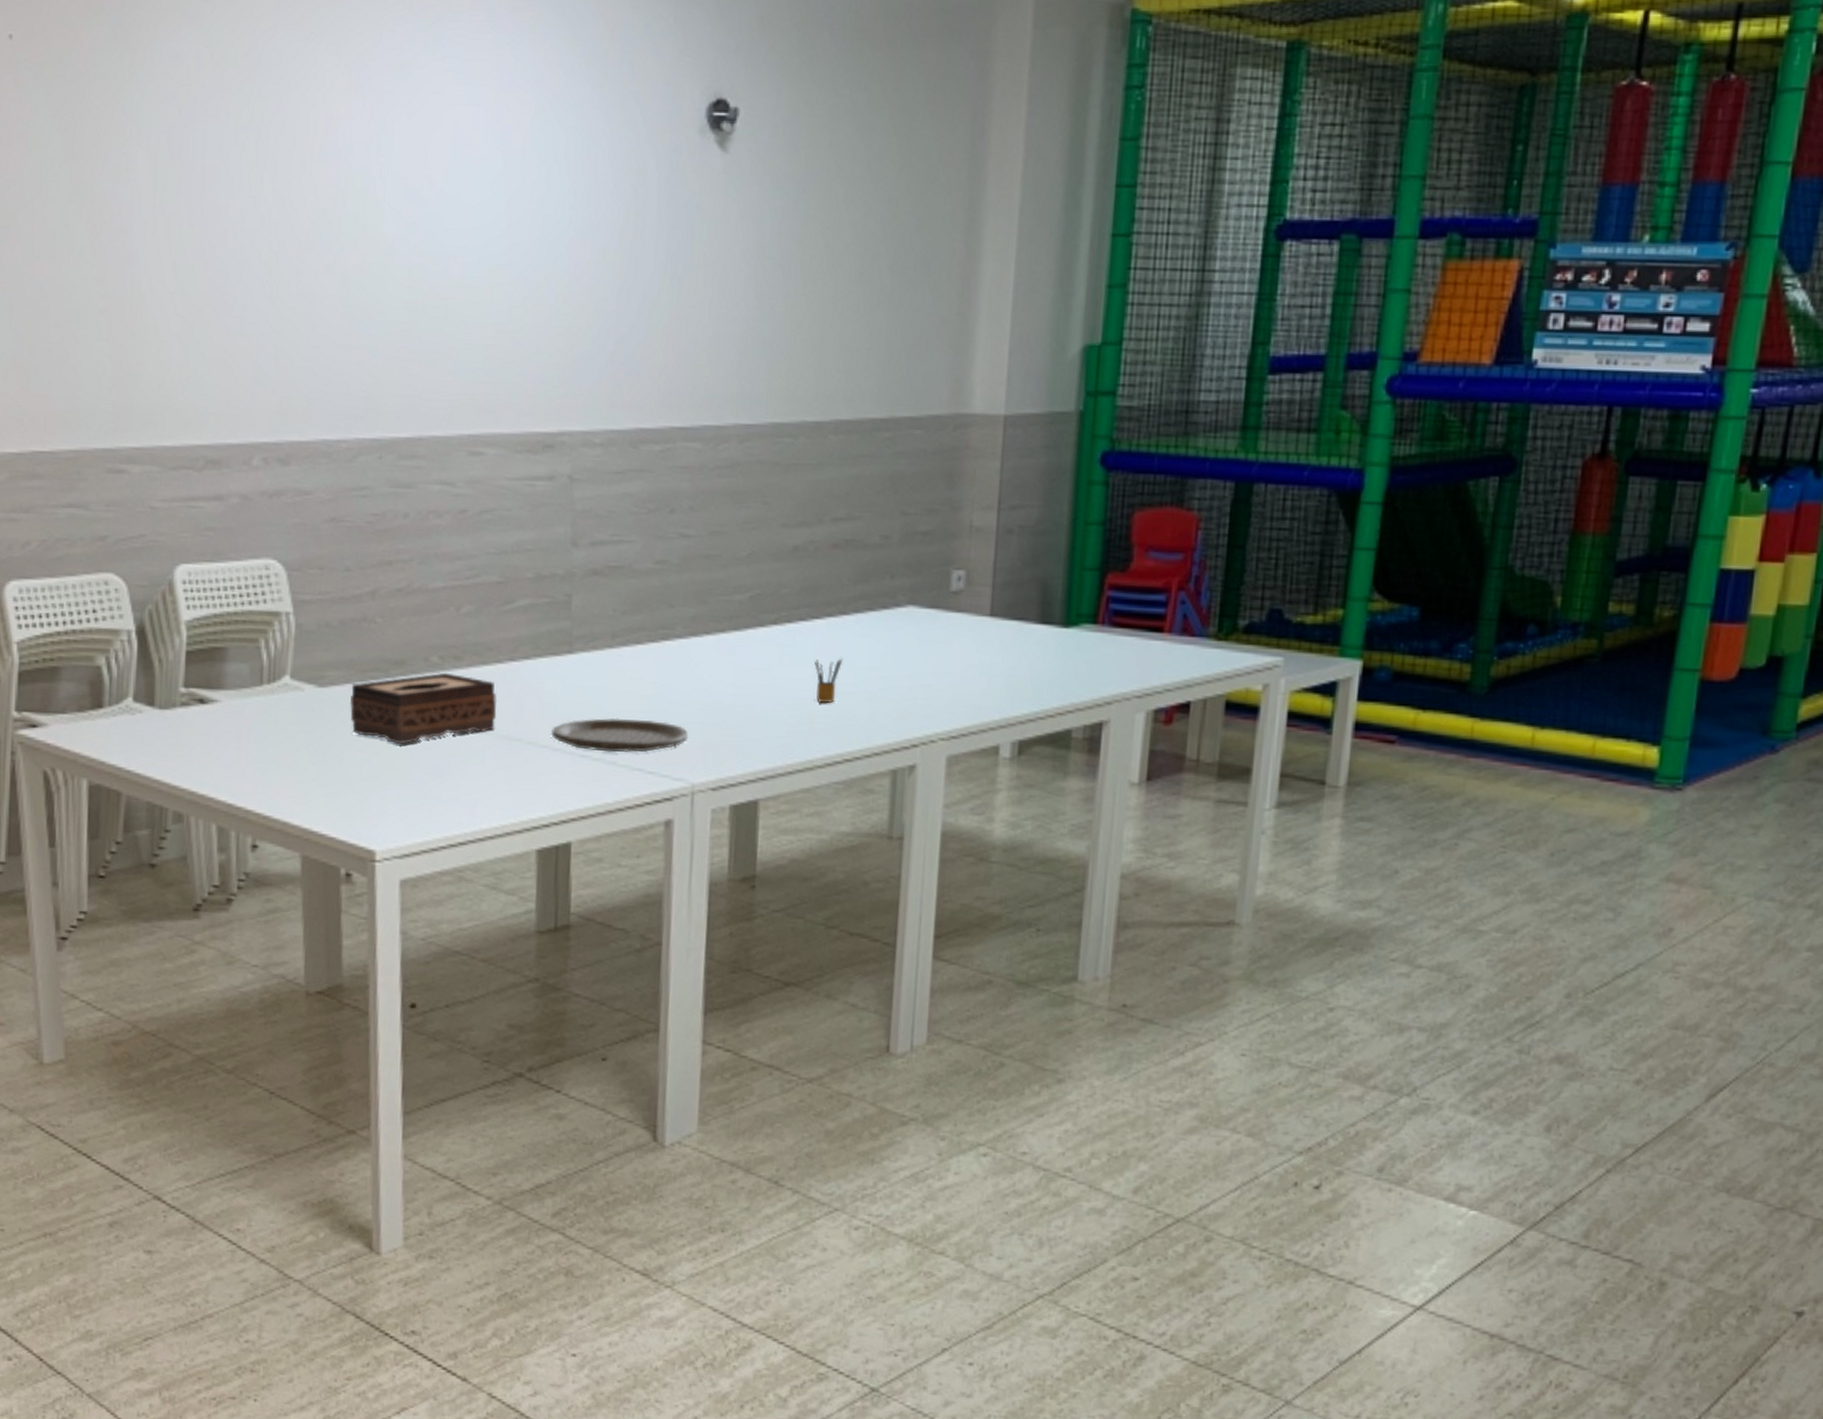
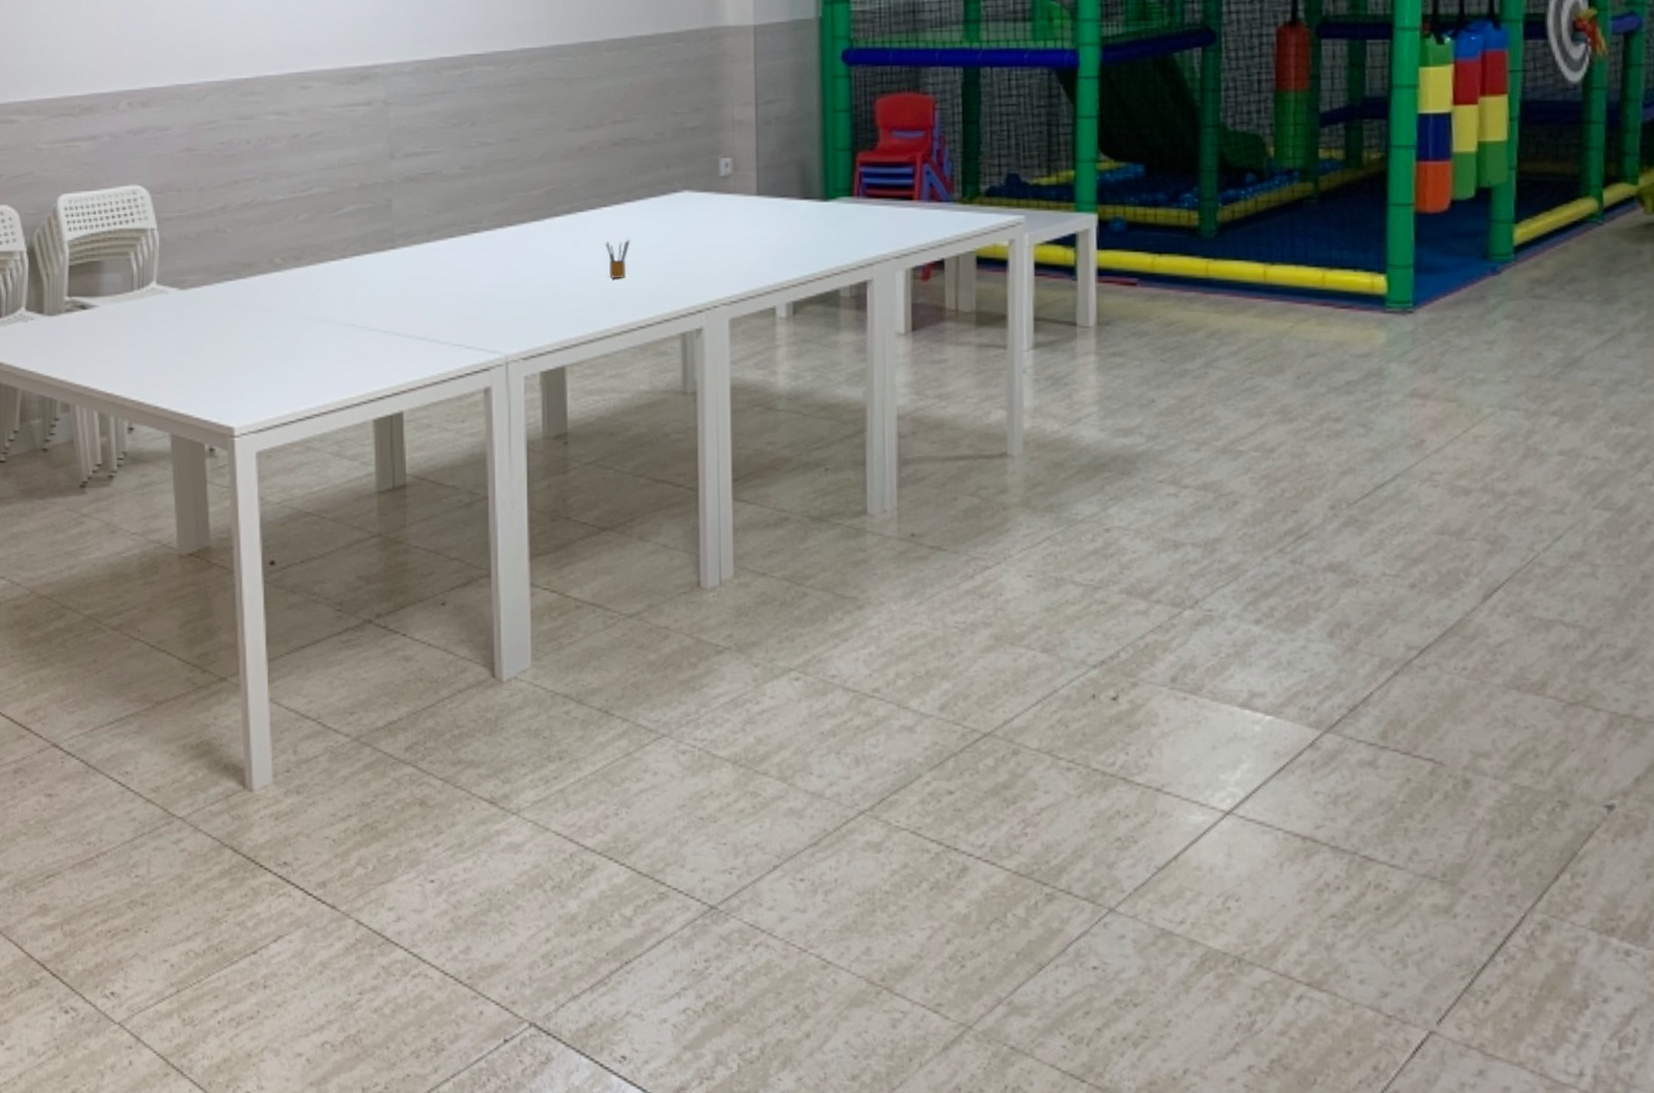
tissue box: present [349,672,498,745] -> none [207,271,333,335]
plate: present [550,717,688,753] -> none [380,301,499,332]

